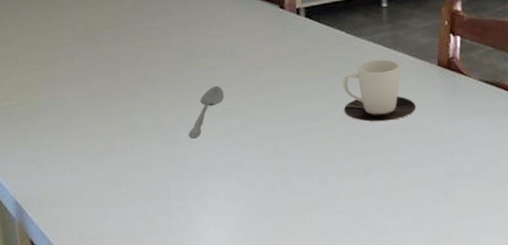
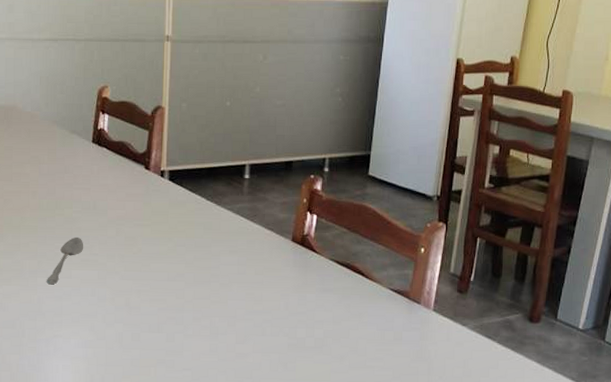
cup: present [342,59,416,122] -> none [197,228,267,289]

